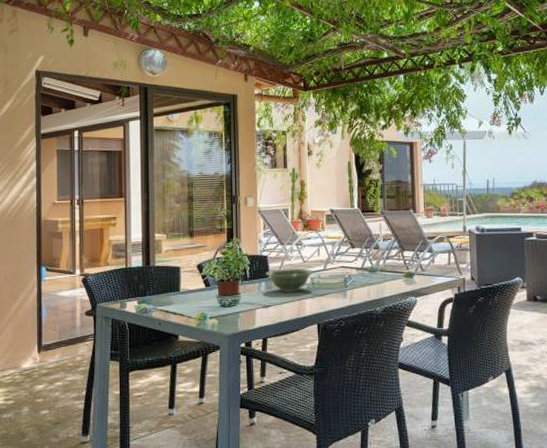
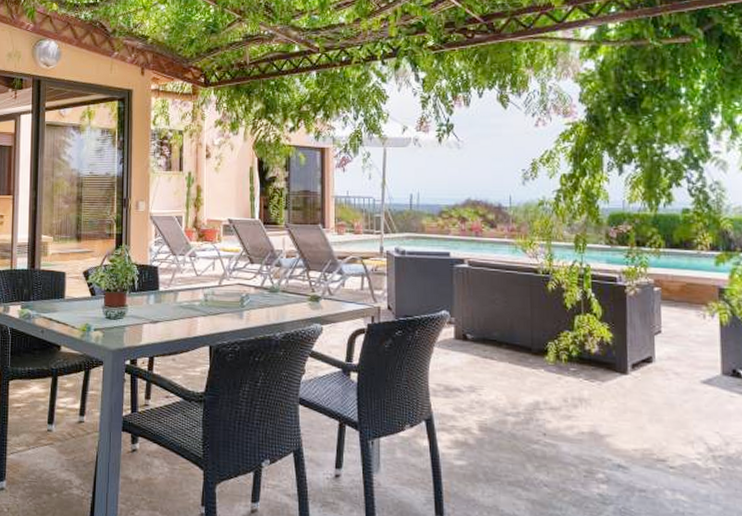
bowl: present [265,268,314,292] -> none [154,281,207,308]

